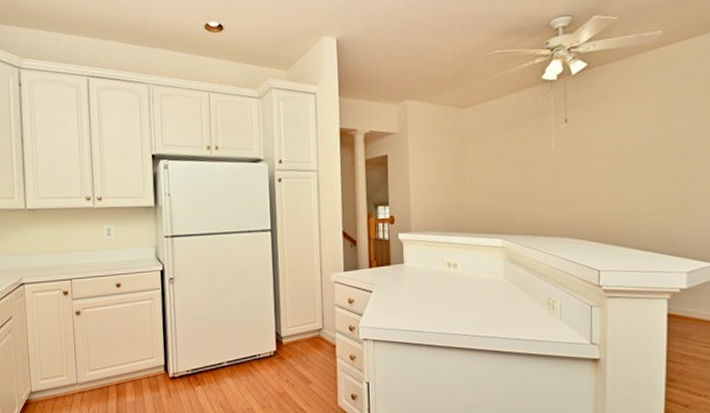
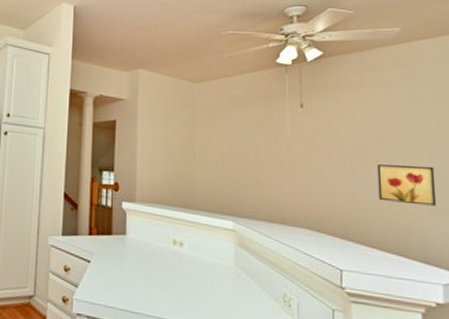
wall art: none [634,166,686,204] -> present [376,164,437,206]

